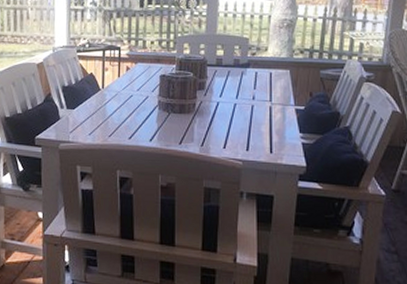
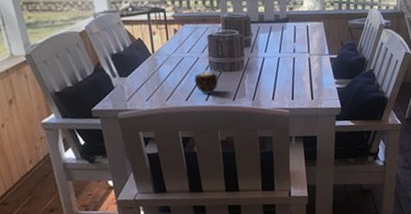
candle: none [140,109,166,134] -> present [194,70,218,94]

